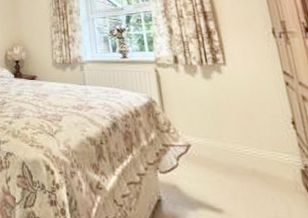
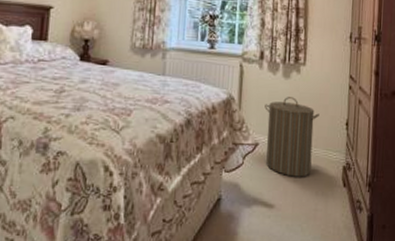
laundry hamper: none [189,97,260,181] -> present [265,97,319,177]

